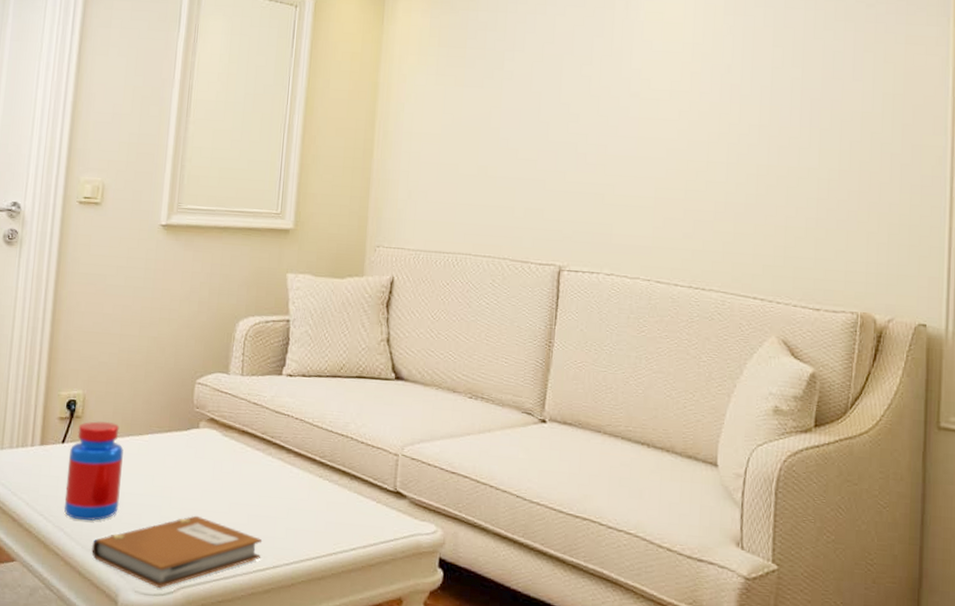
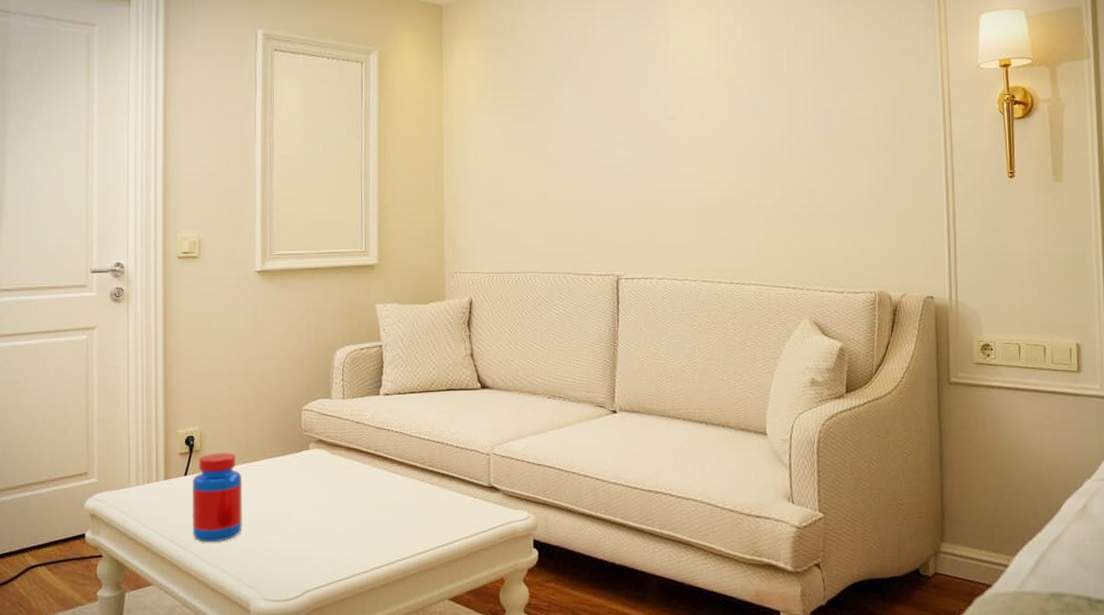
notebook: present [91,515,262,589] -> none [220,526,375,595]

